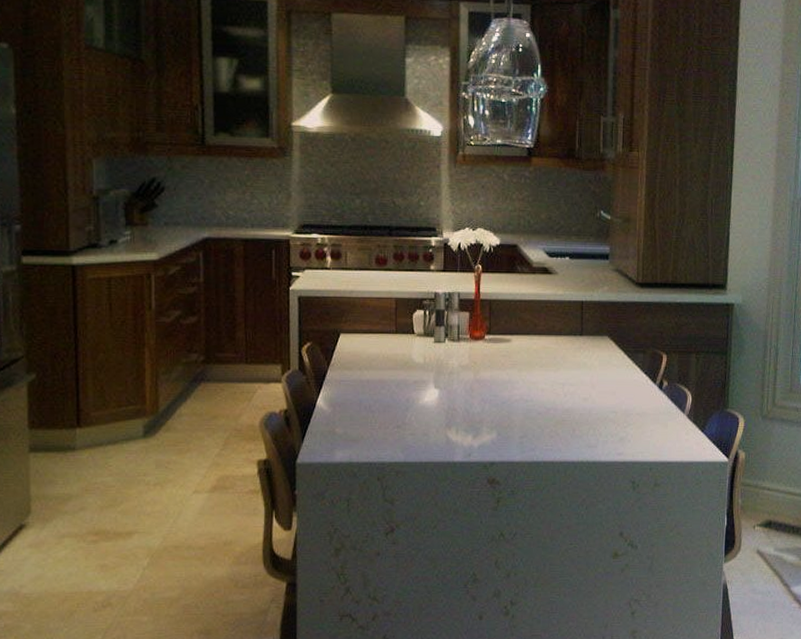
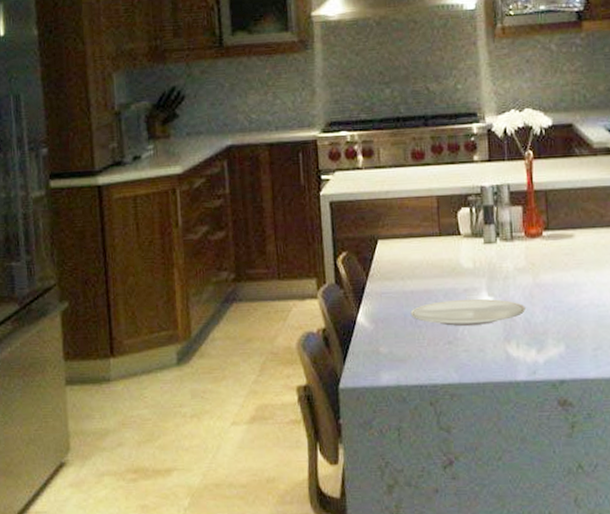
plate: none [365,389,466,412] -> present [410,298,525,326]

